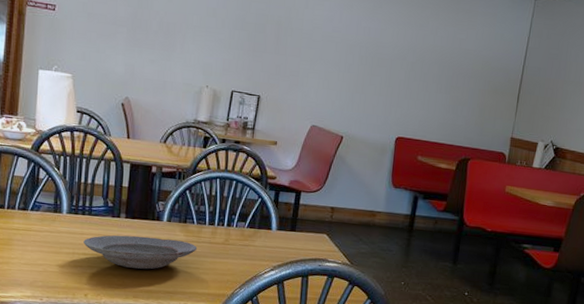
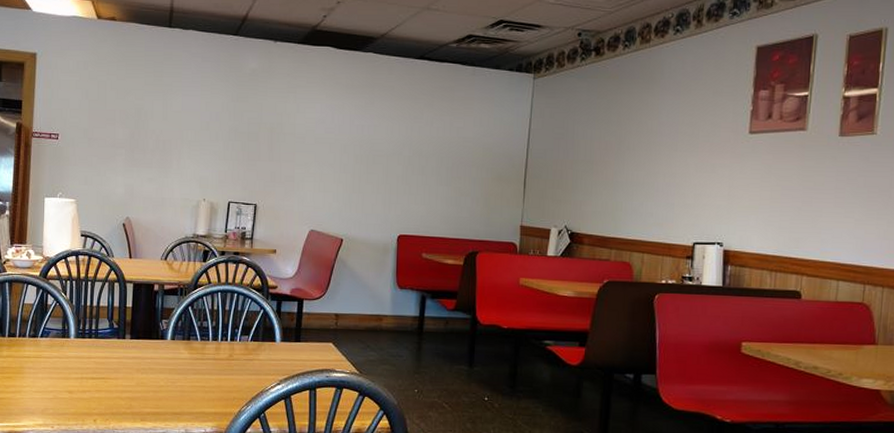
plate: present [83,235,198,270] -> none [91,356,202,391]

